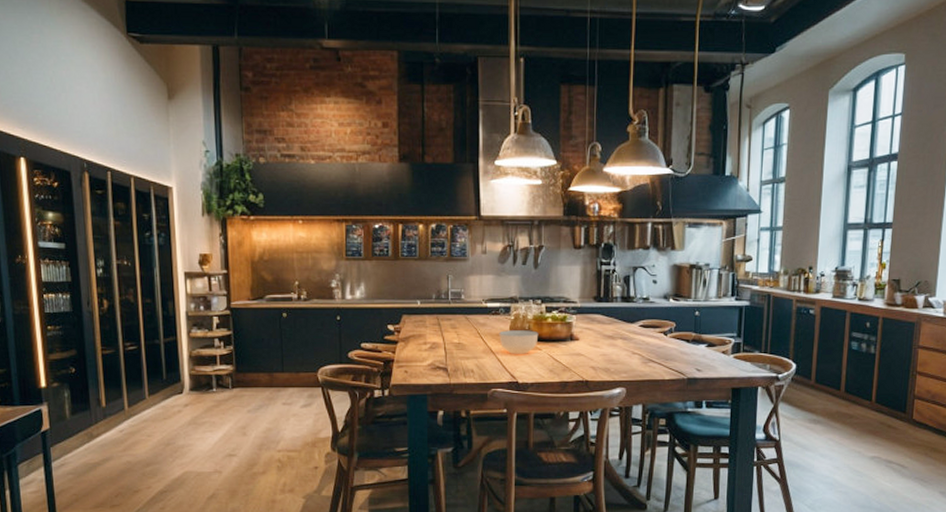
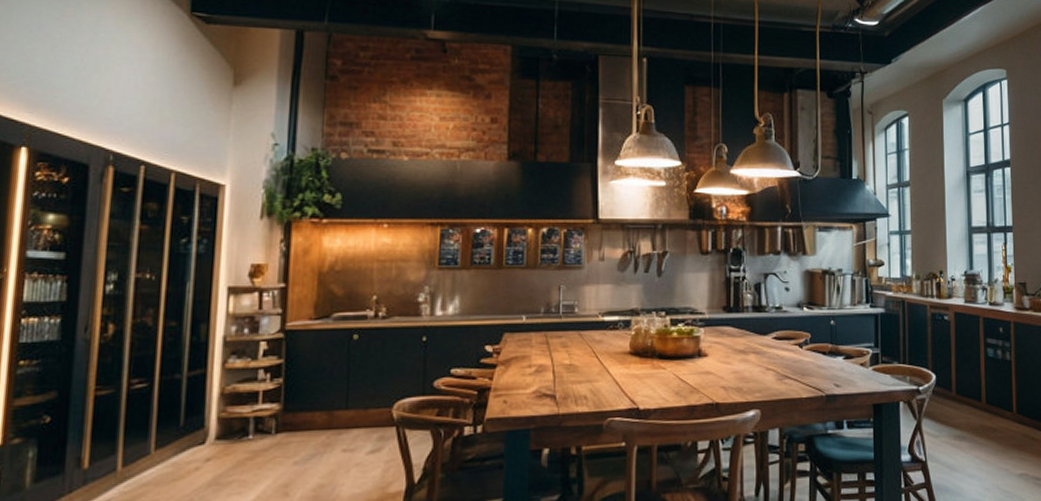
bowl: present [499,330,539,355] -> none [617,347,663,377]

